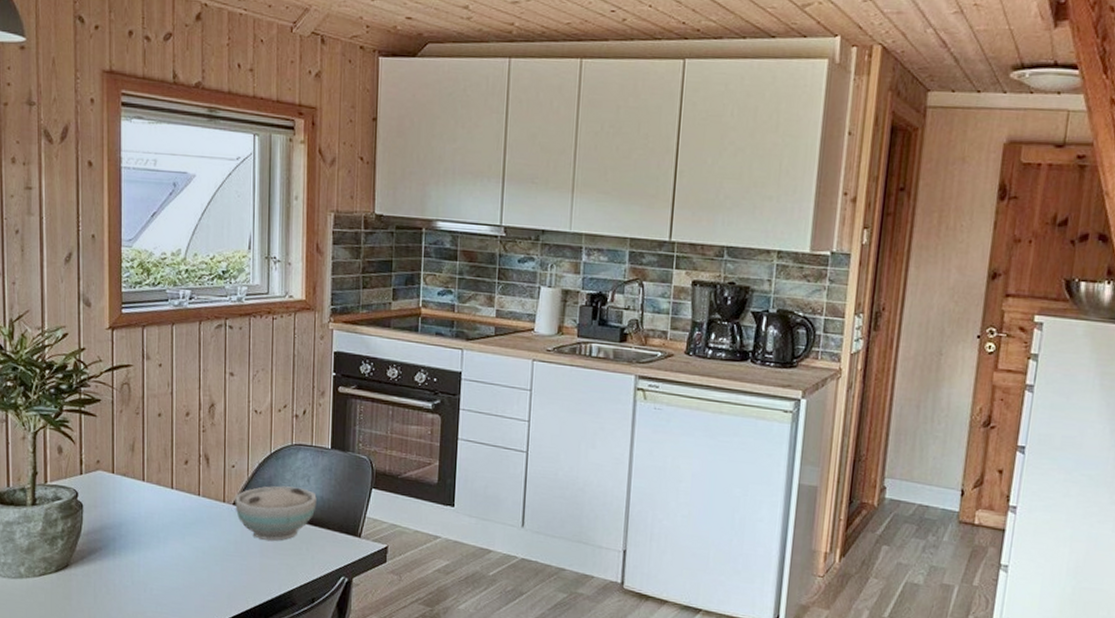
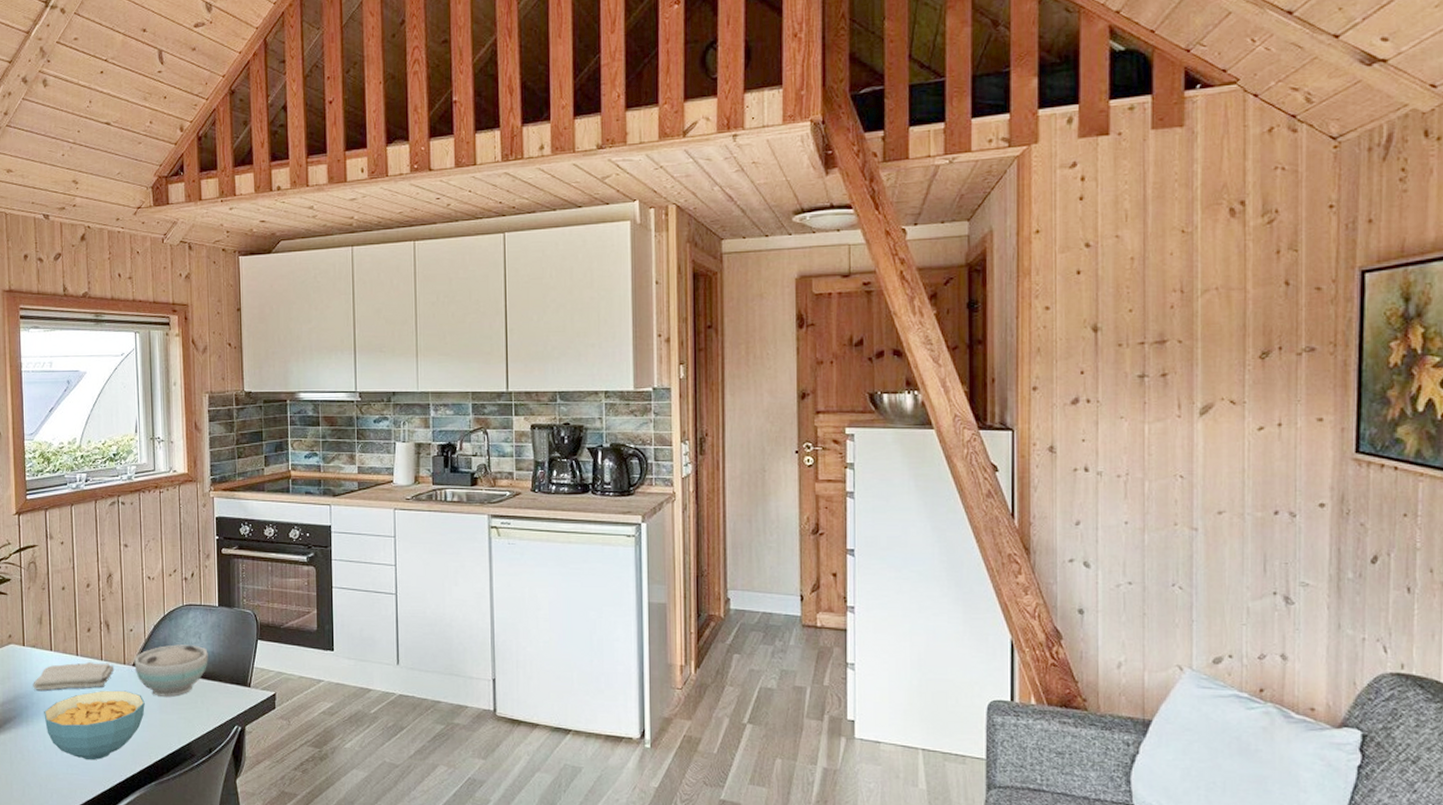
washcloth: none [122,496,212,525] -> present [33,662,113,691]
cereal bowl: none [133,528,244,601] -> present [44,690,145,761]

